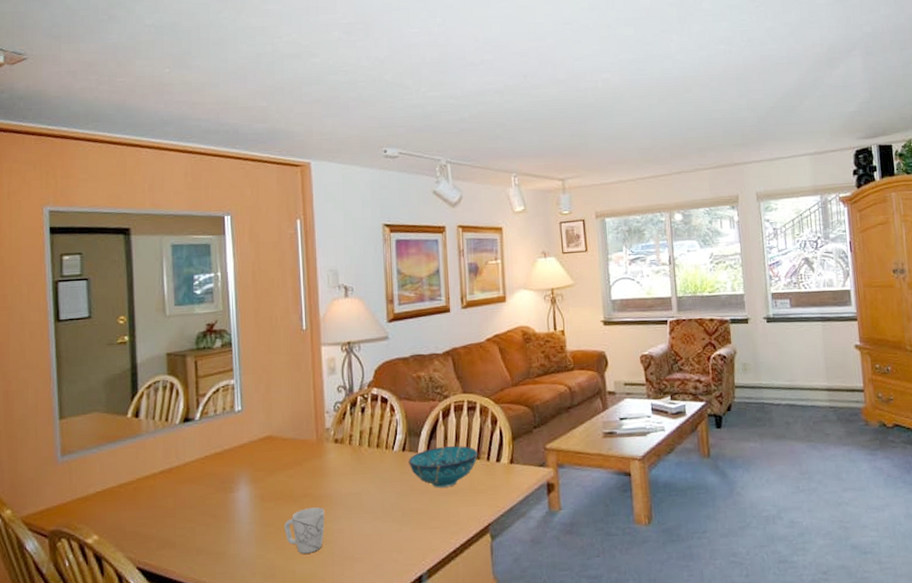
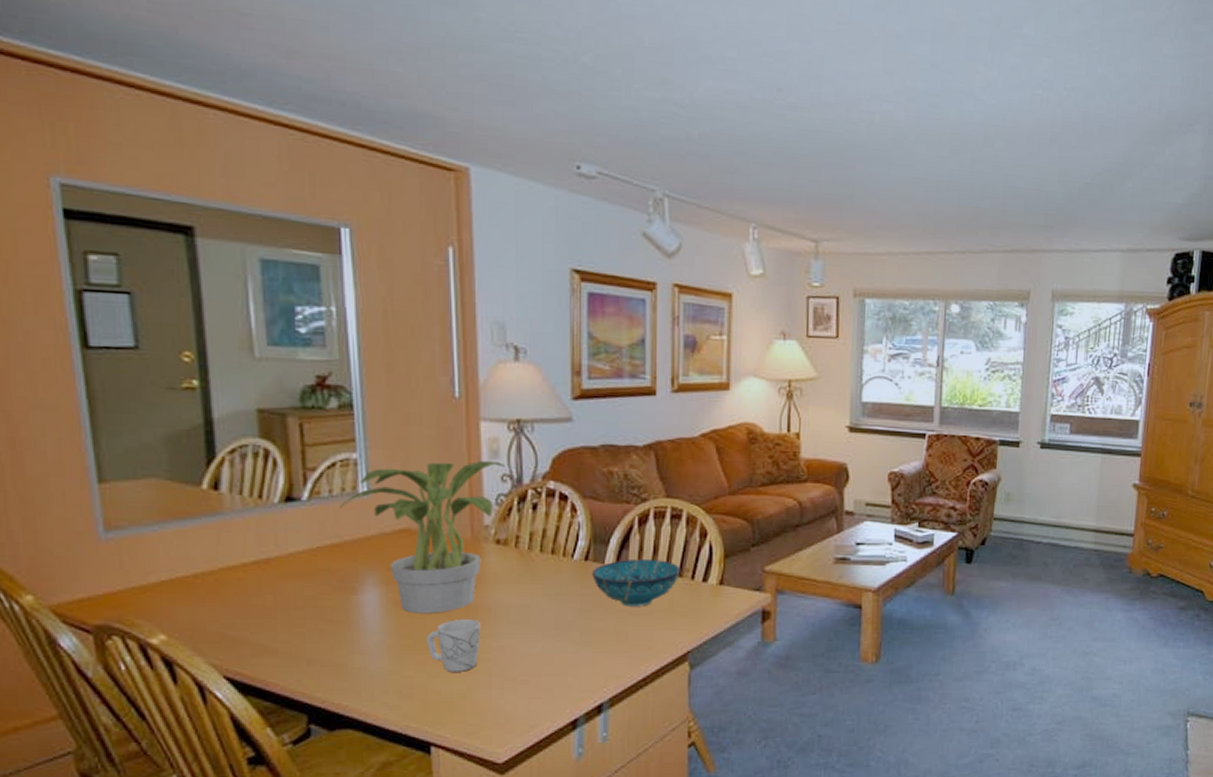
potted plant: none [221,376,340,506] -> present [339,460,505,614]

